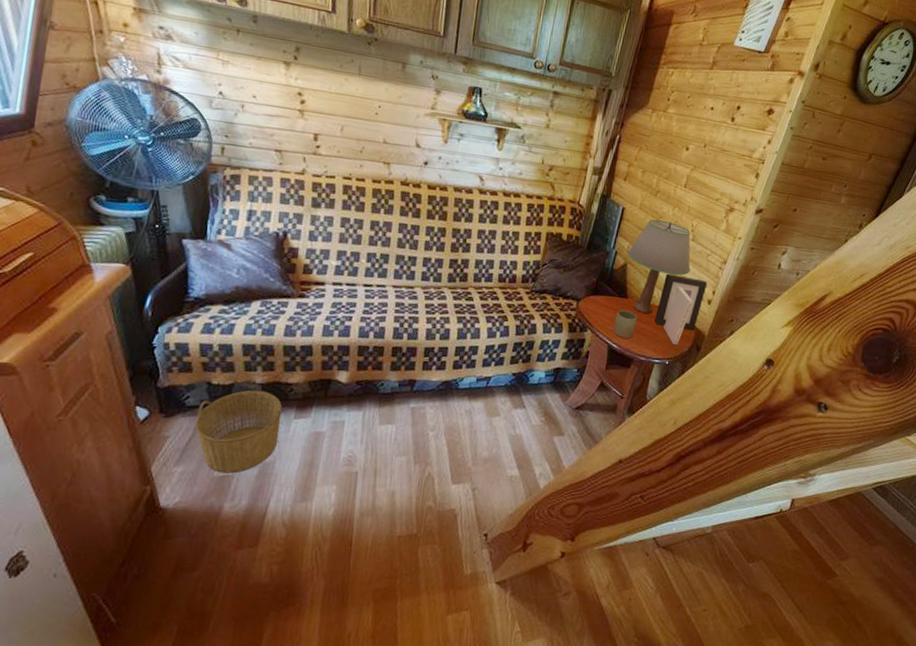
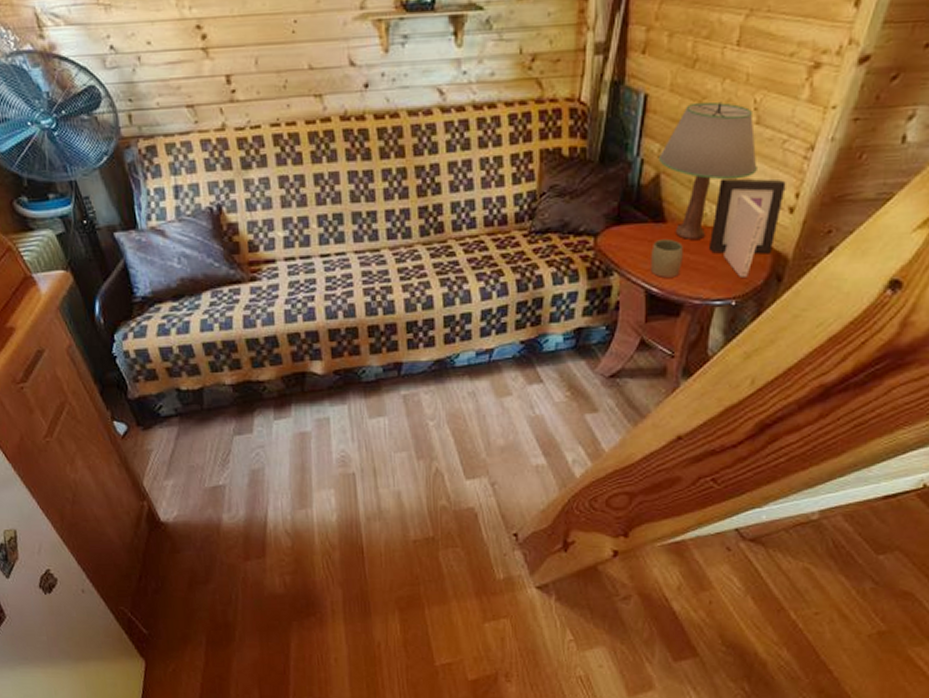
basket: present [194,390,283,474] -> none [173,392,263,484]

